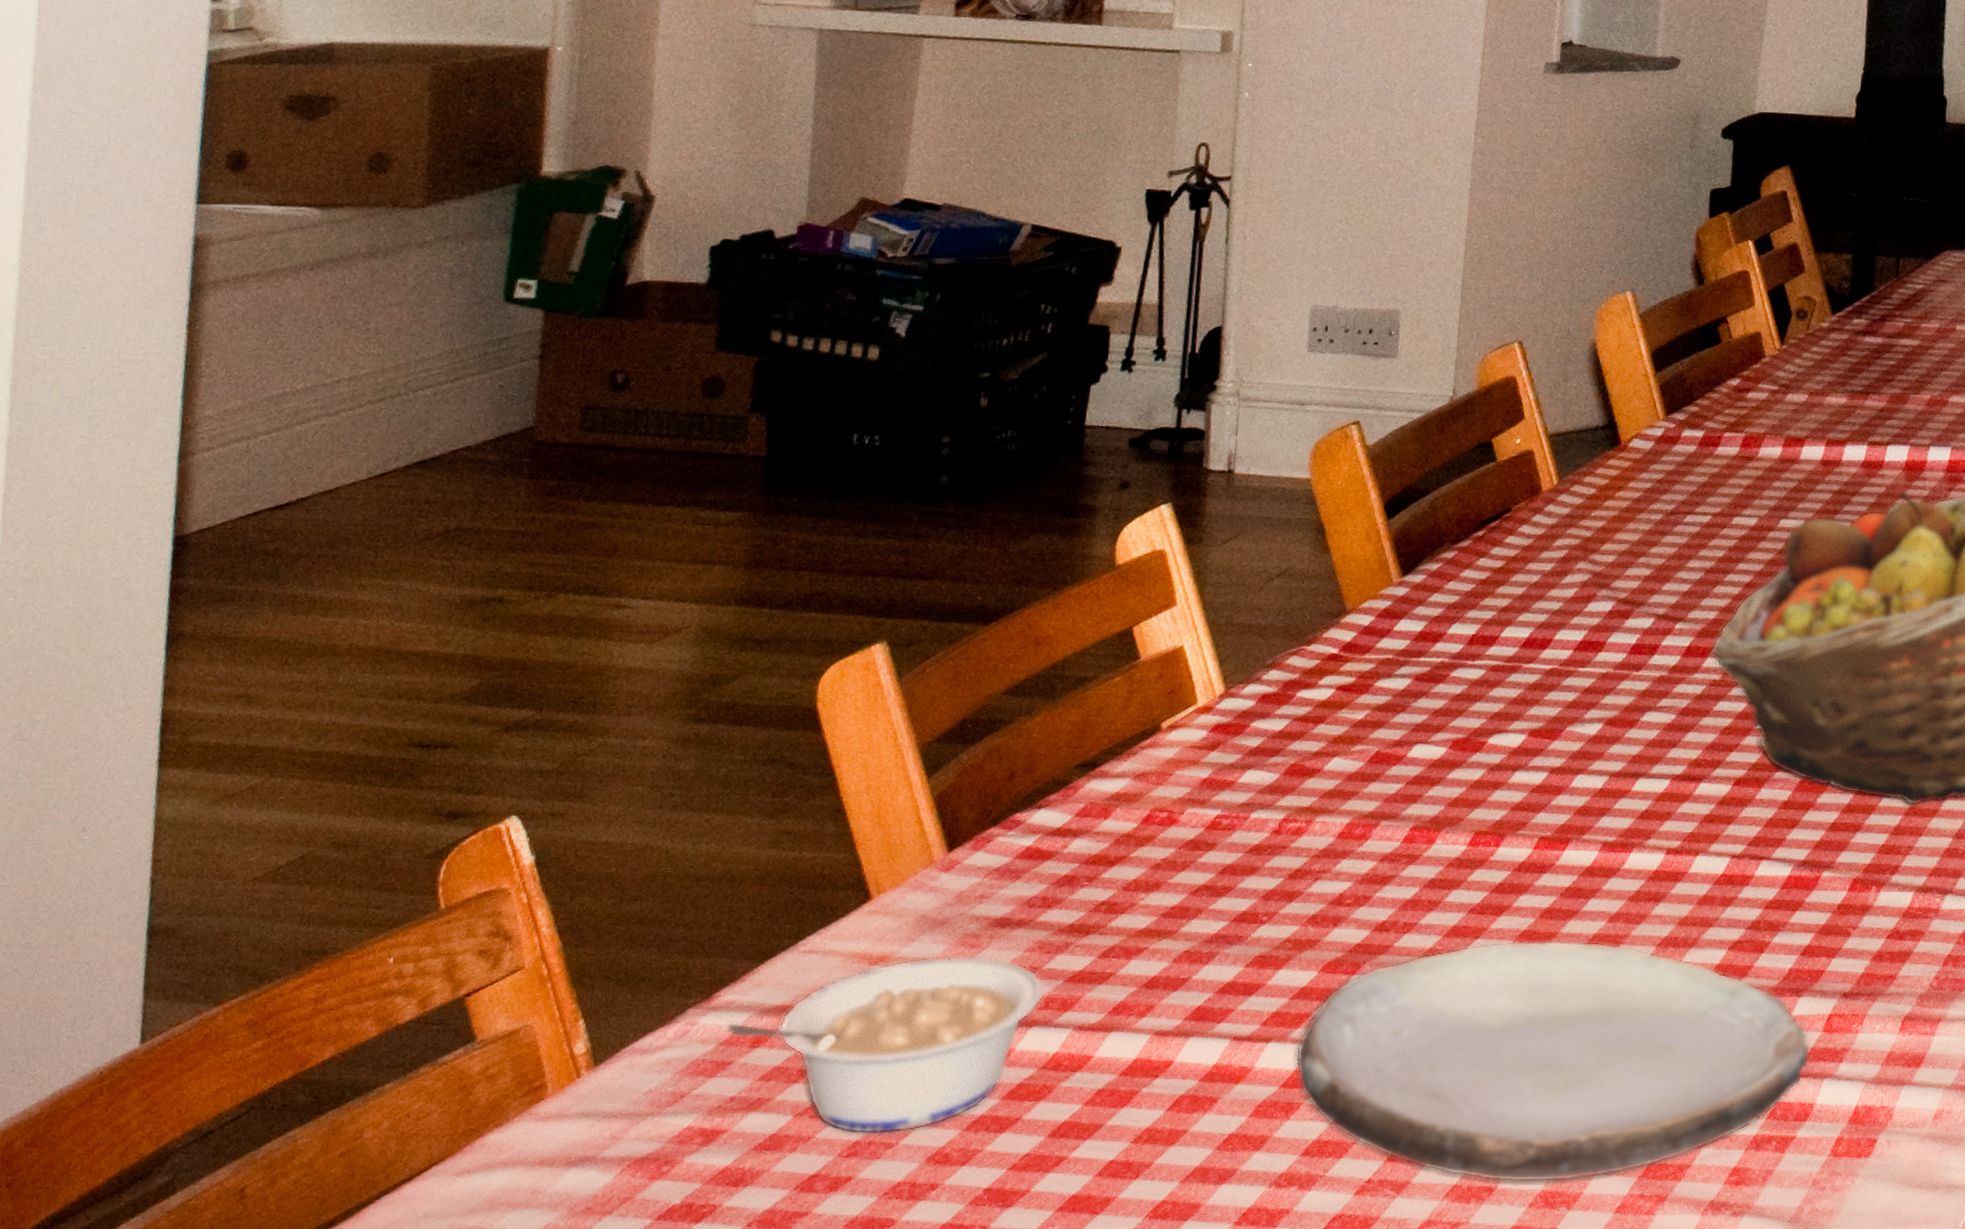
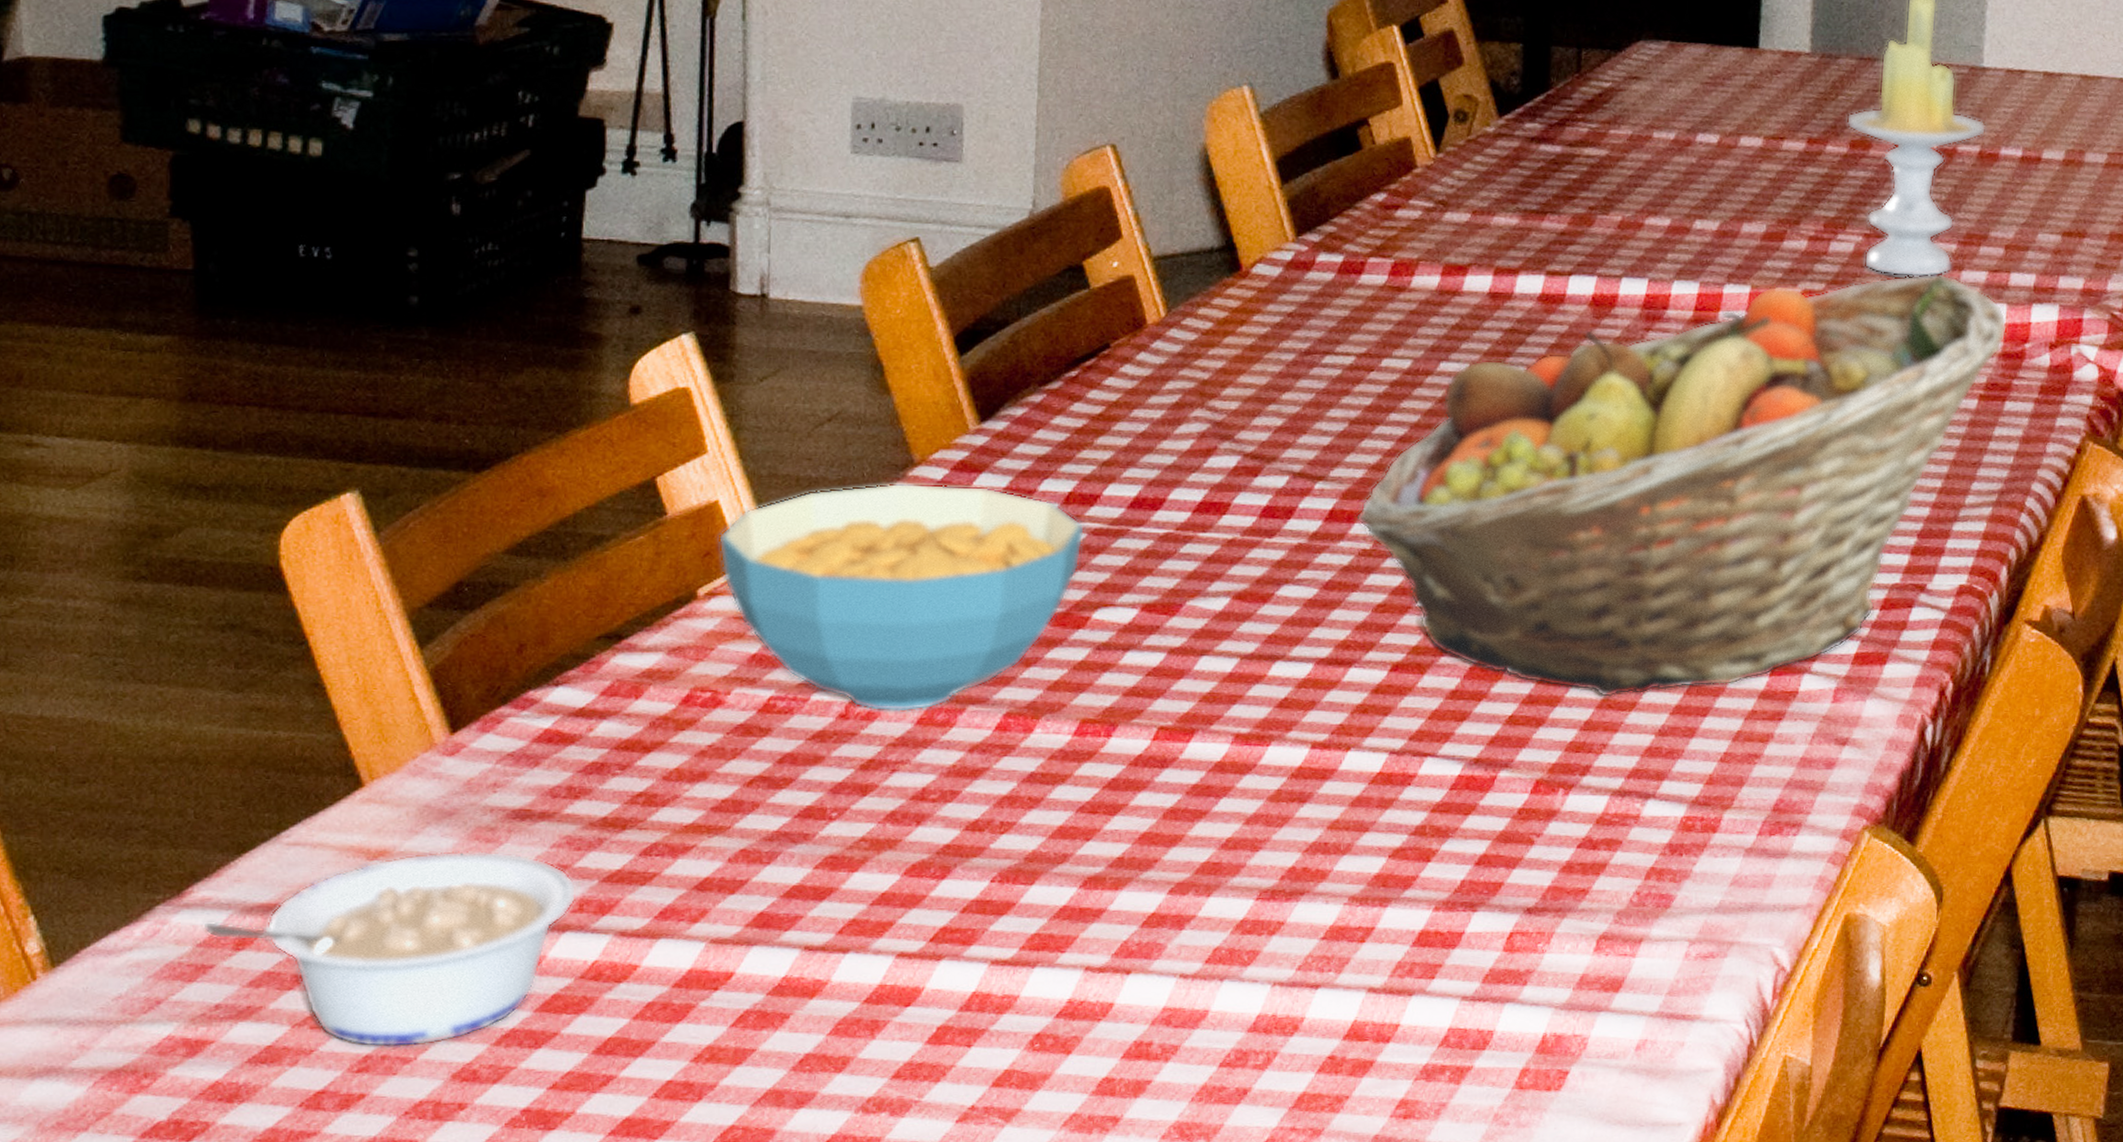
cereal bowl: none [1180,629,1485,828] -> present [717,483,1086,713]
plate: present [1295,940,1810,1183] -> none [879,844,1488,1112]

